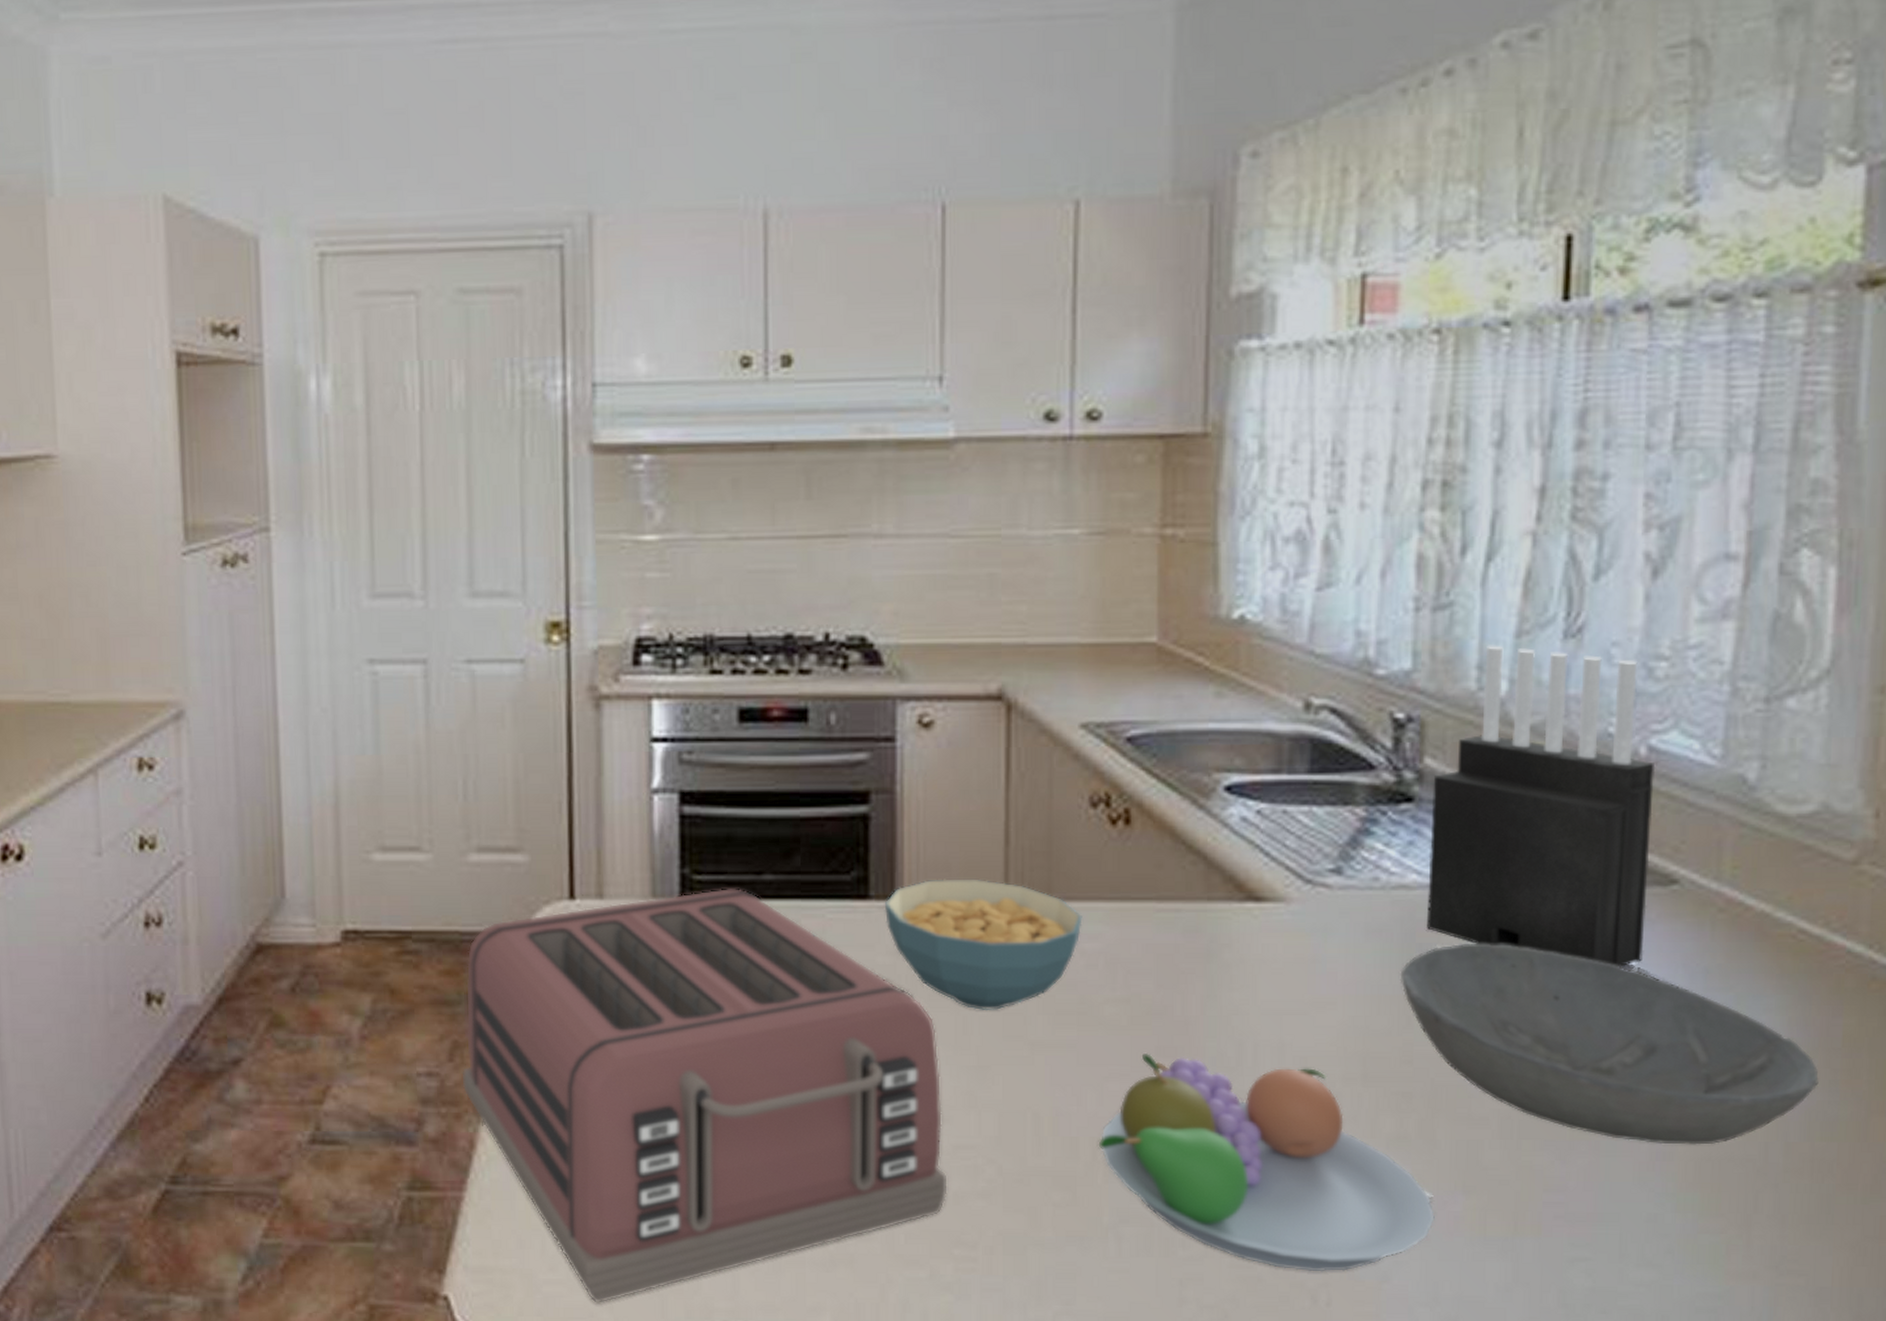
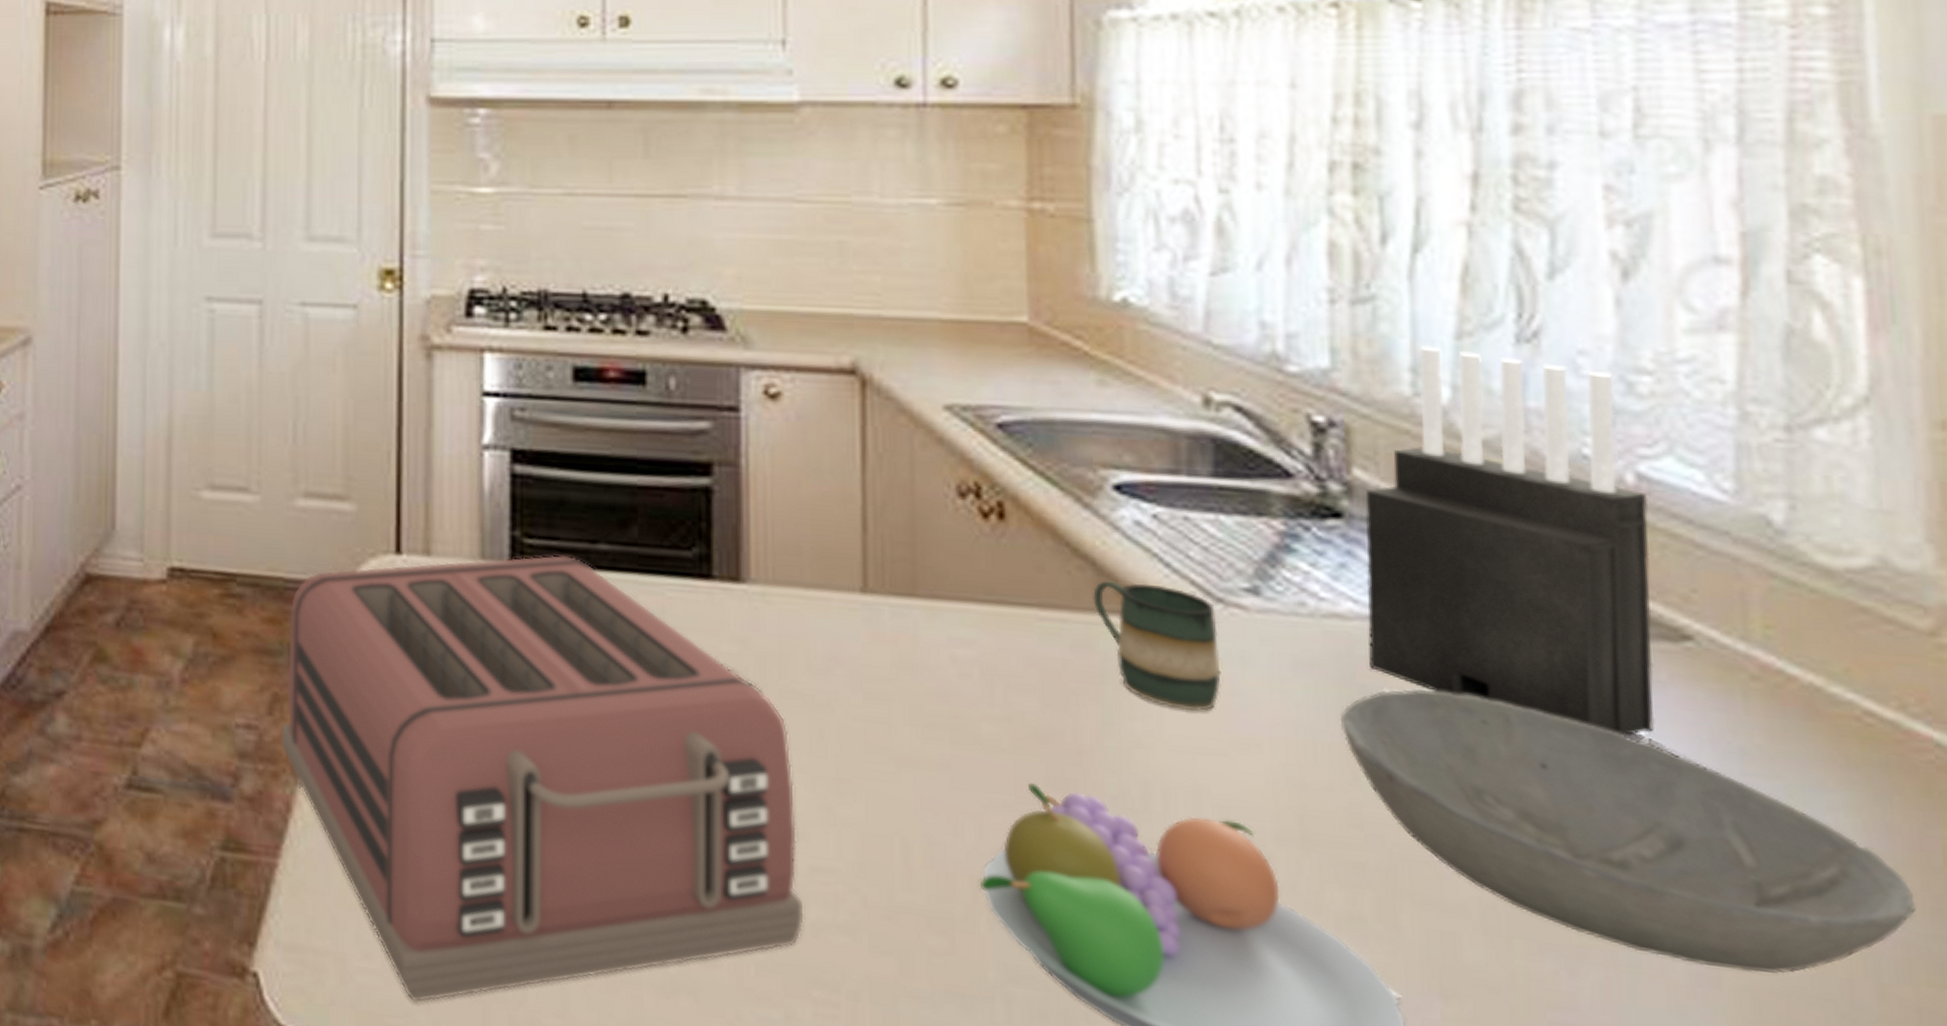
cereal bowl: present [884,879,1082,1010] -> none [729,563,953,716]
mug: none [1203,872,1307,979] -> present [1093,580,1221,712]

